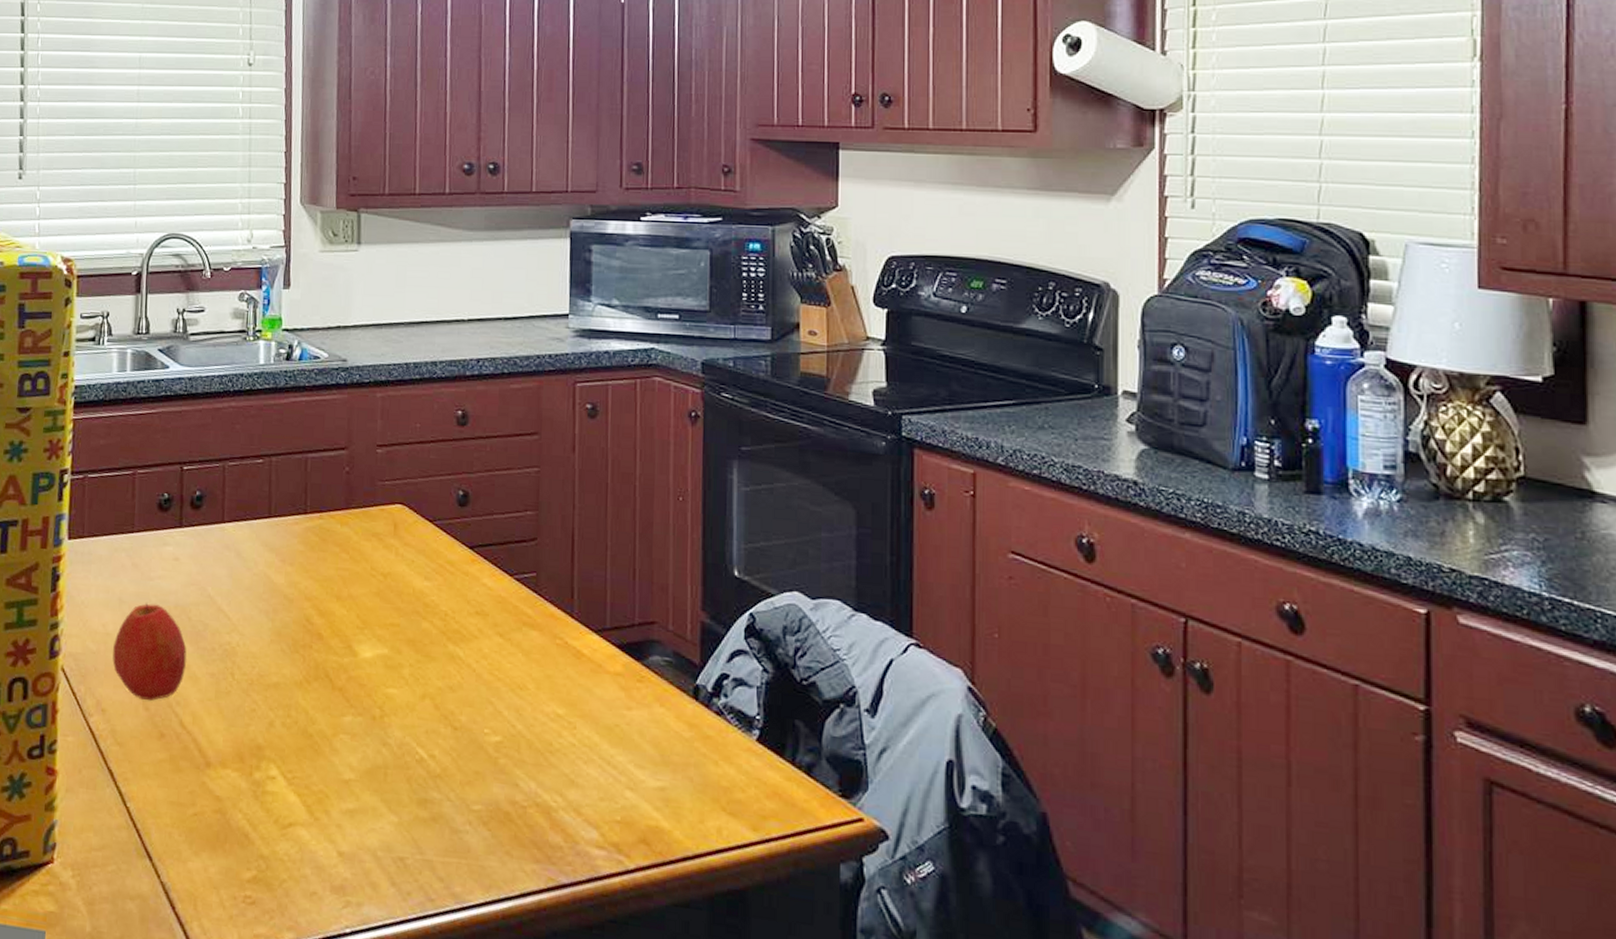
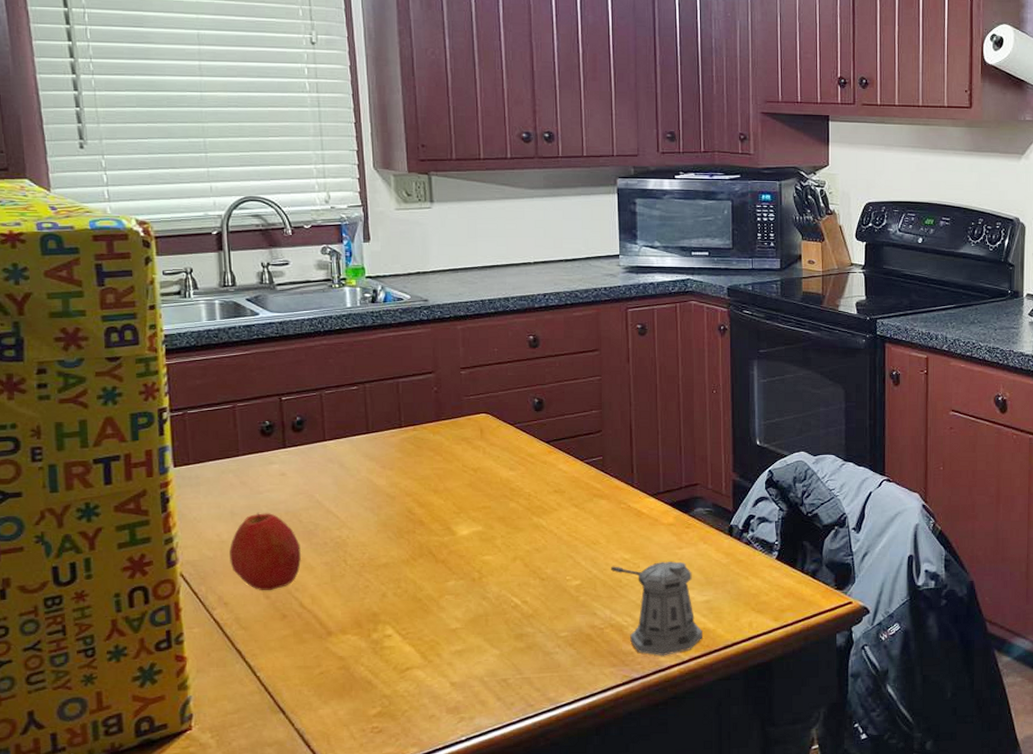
pepper shaker: none [539,722,654,858] -> present [610,561,702,655]

